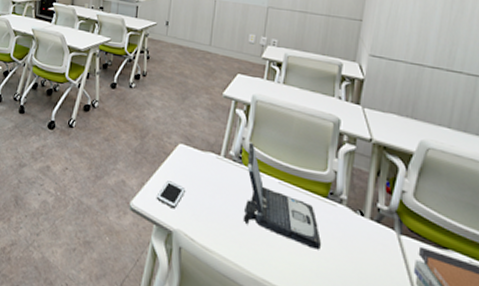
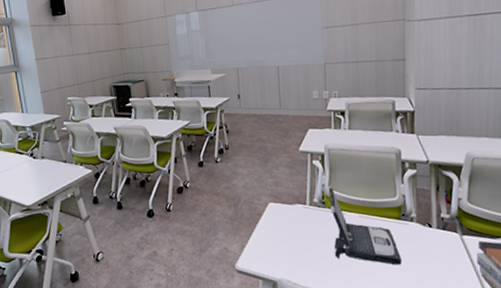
cell phone: present [156,181,185,209] -> none [257,238,282,262]

